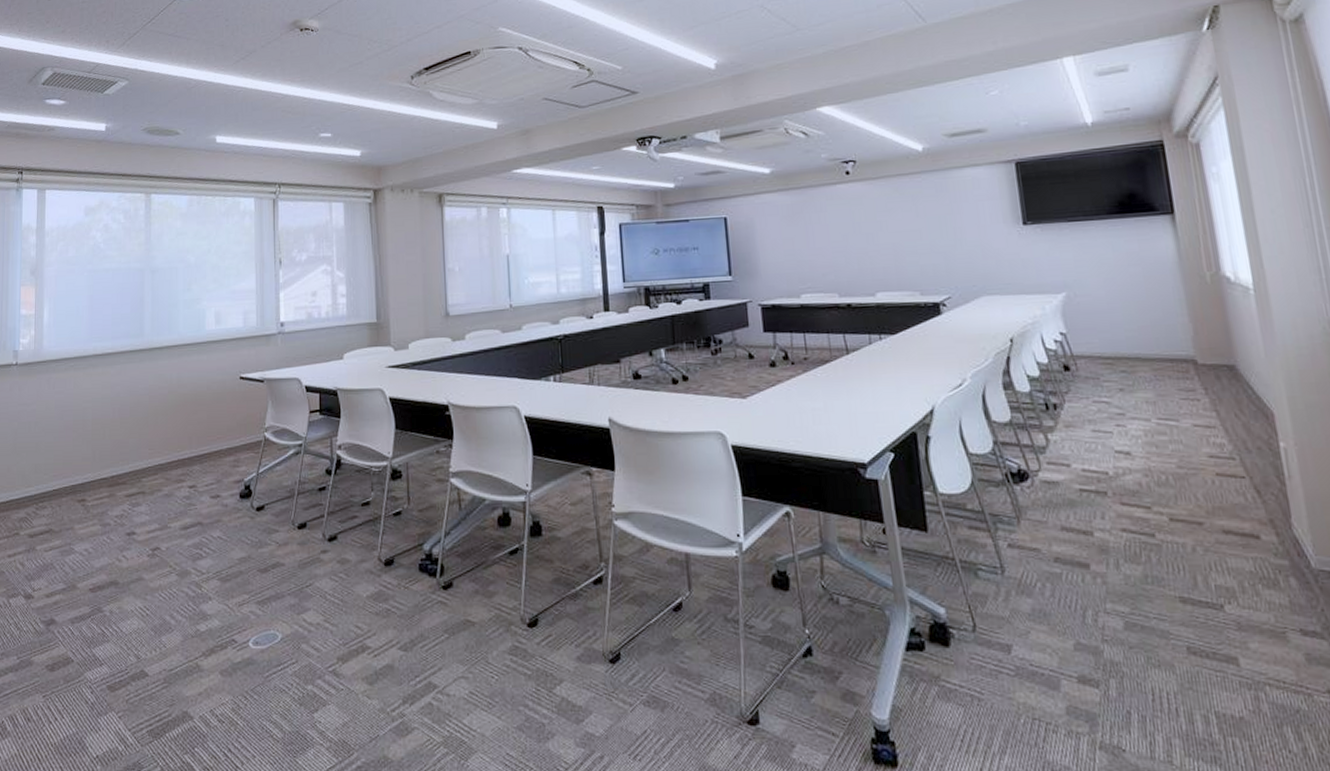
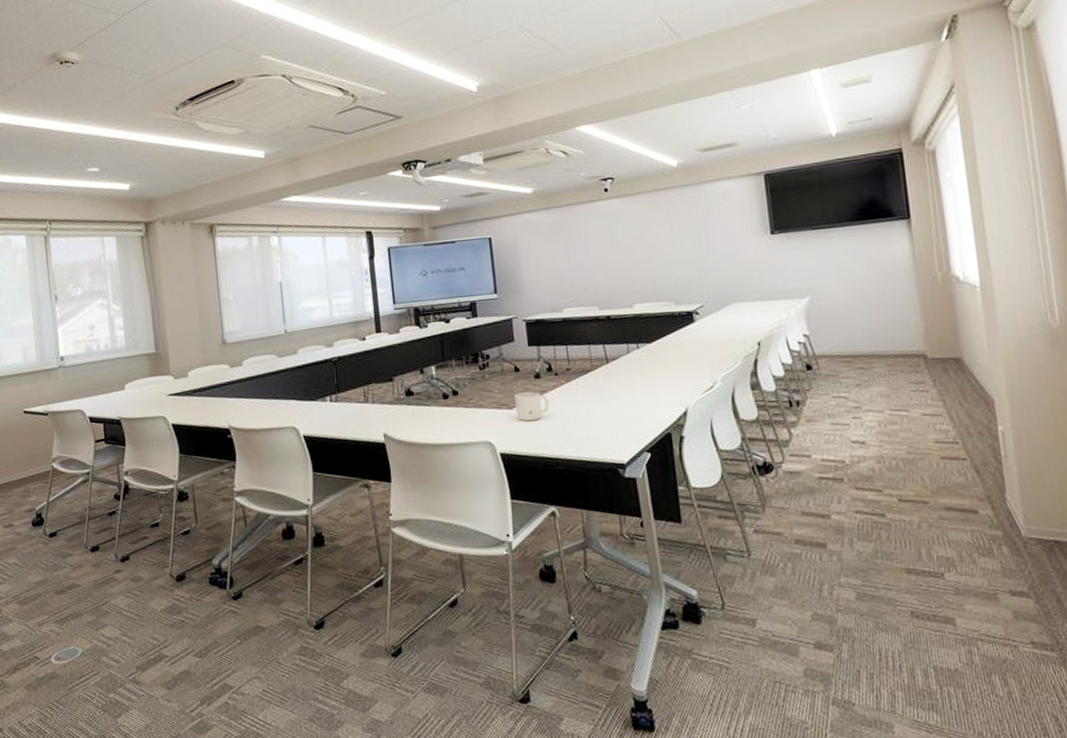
mug: none [748,381,786,413] -> present [514,391,550,422]

